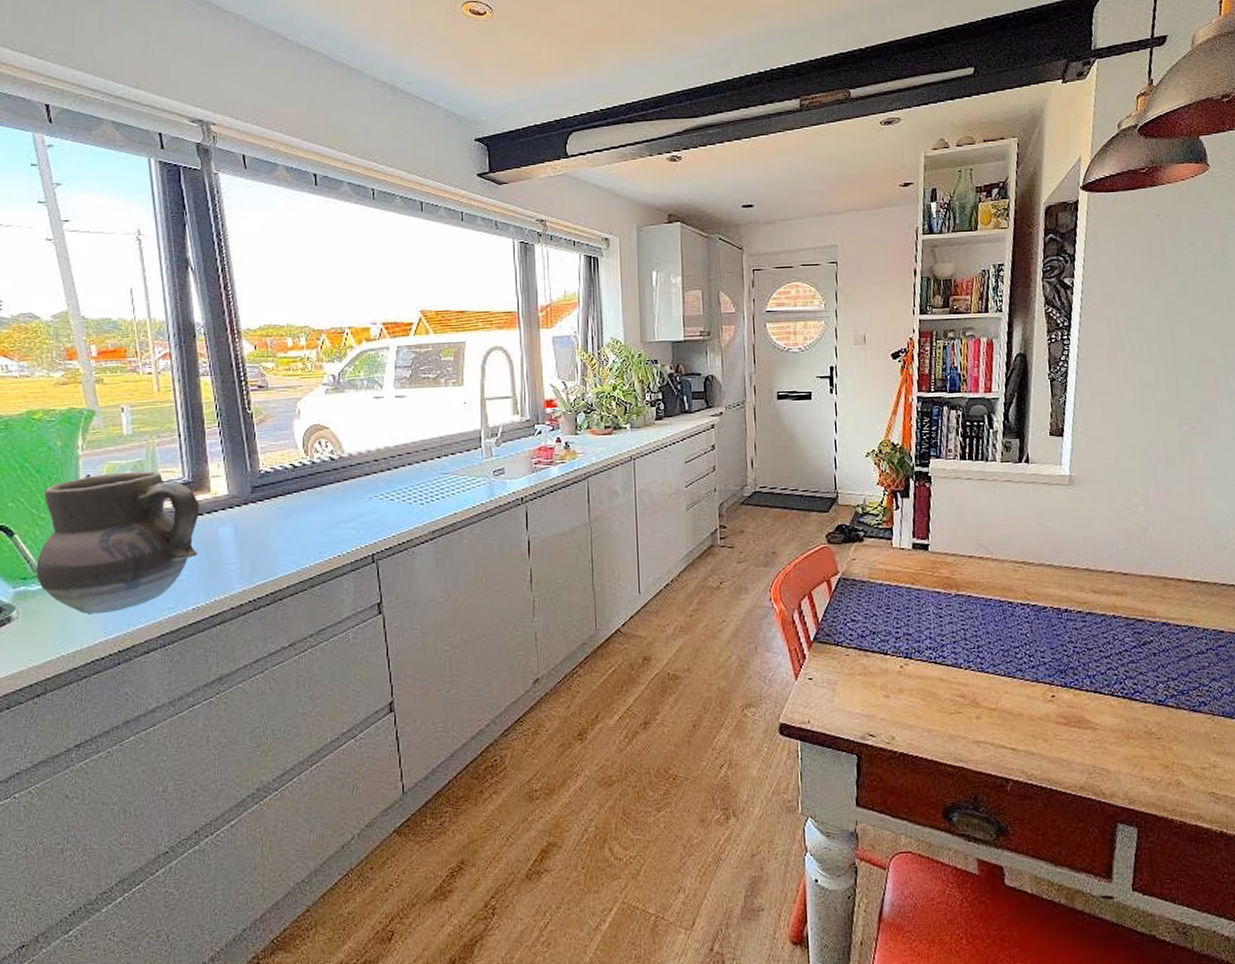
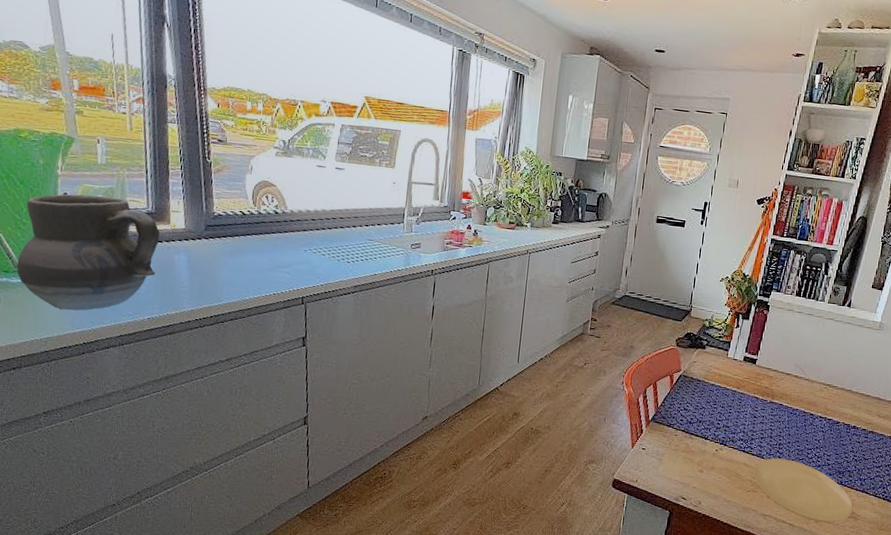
plate: none [952,664,1088,740] -> present [753,458,853,523]

